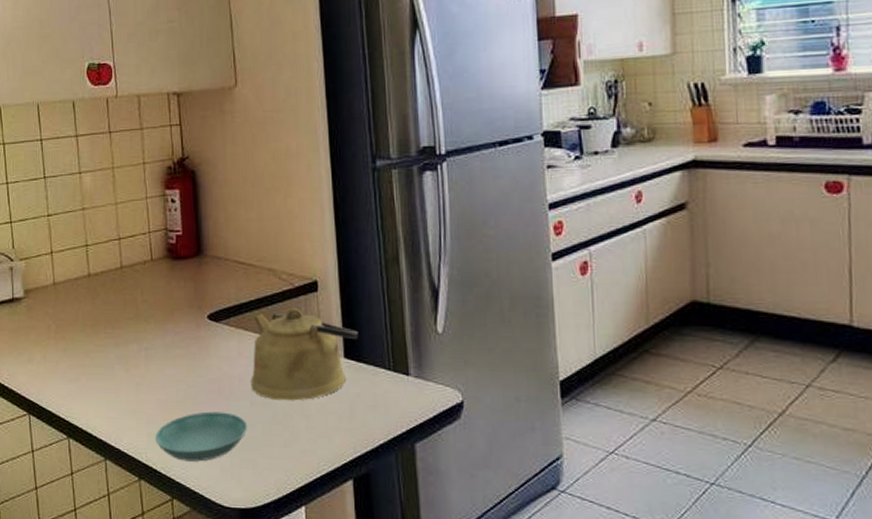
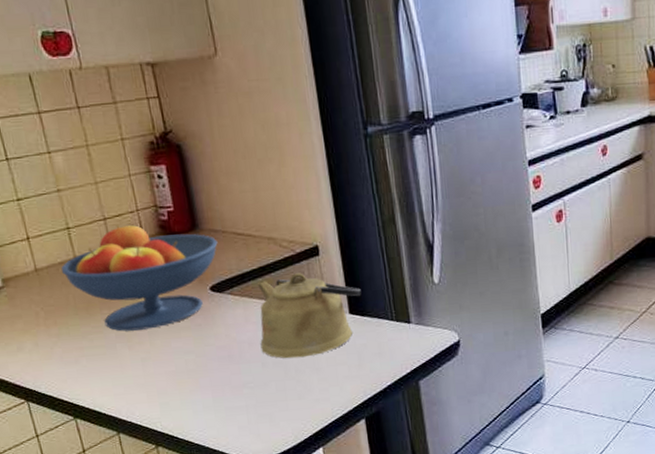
fruit bowl: none [75,244,220,353] -> present [61,224,218,332]
saucer: present [155,411,248,462] -> none [168,375,262,424]

